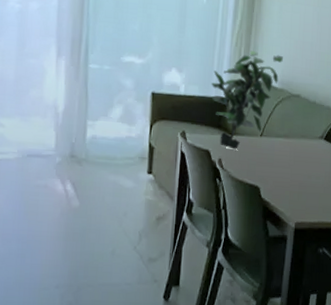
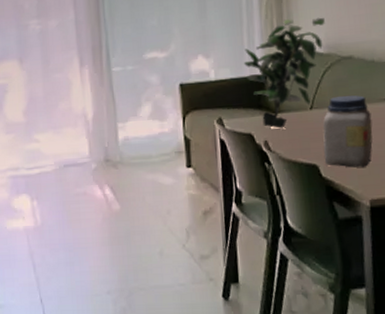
jar: none [265,128,307,194] -> present [323,95,373,168]

